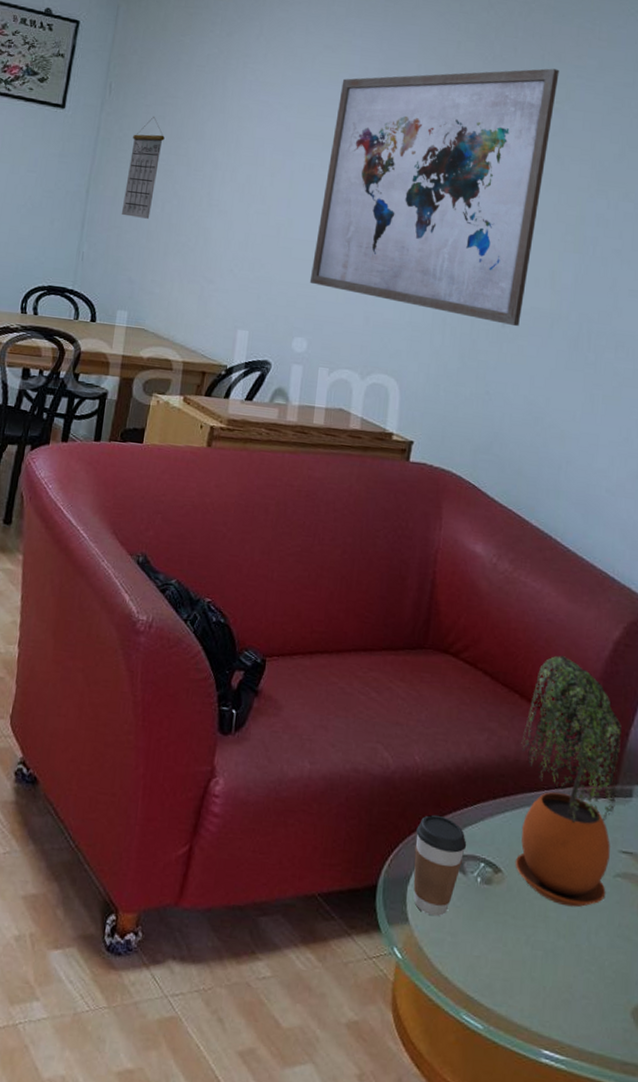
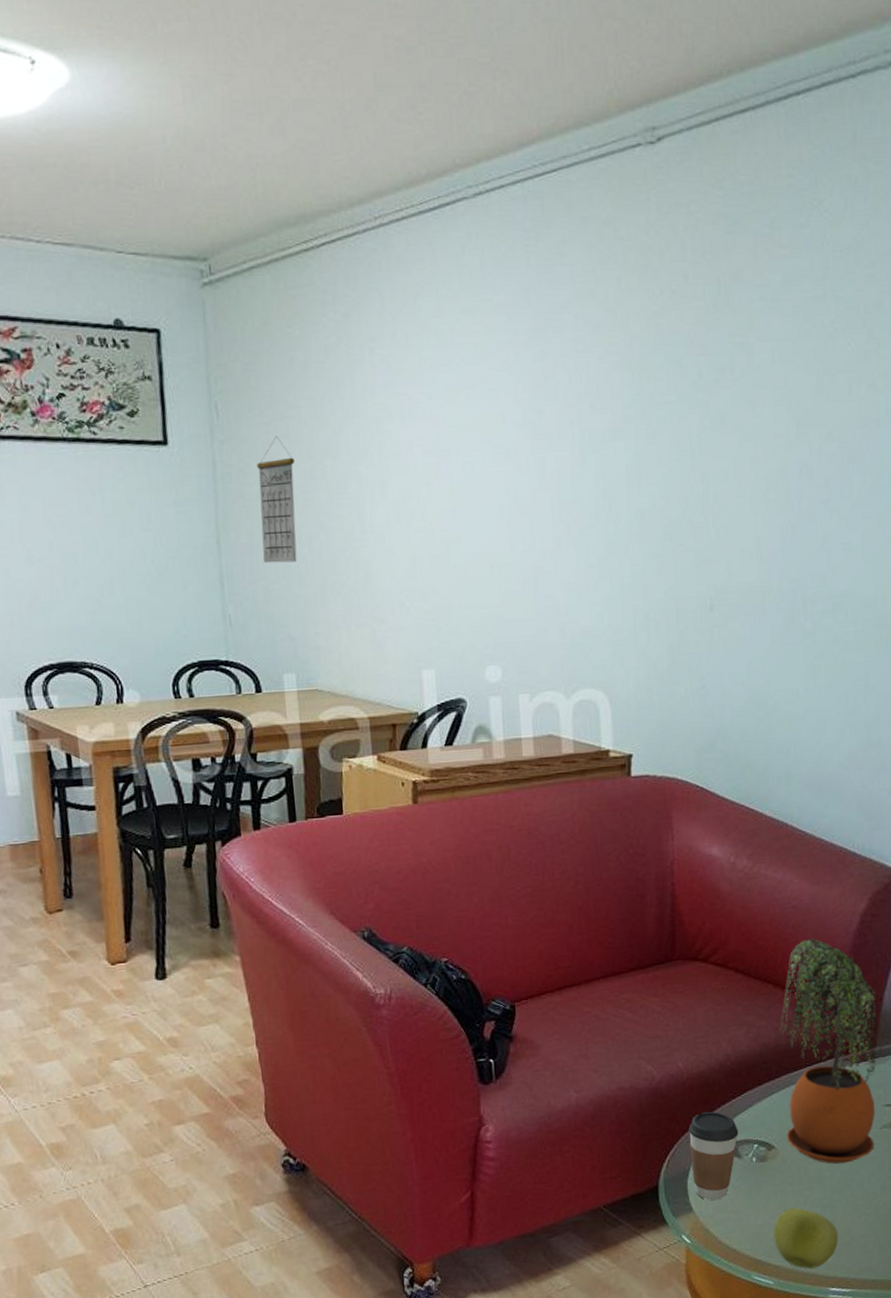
wall art: present [309,68,559,327] -> none [489,293,739,609]
apple: none [489,944,558,1022] -> present [774,1207,839,1269]

